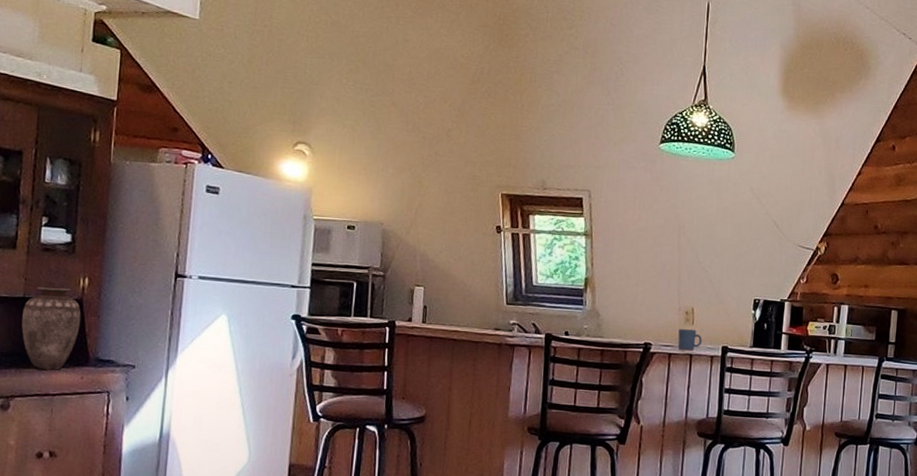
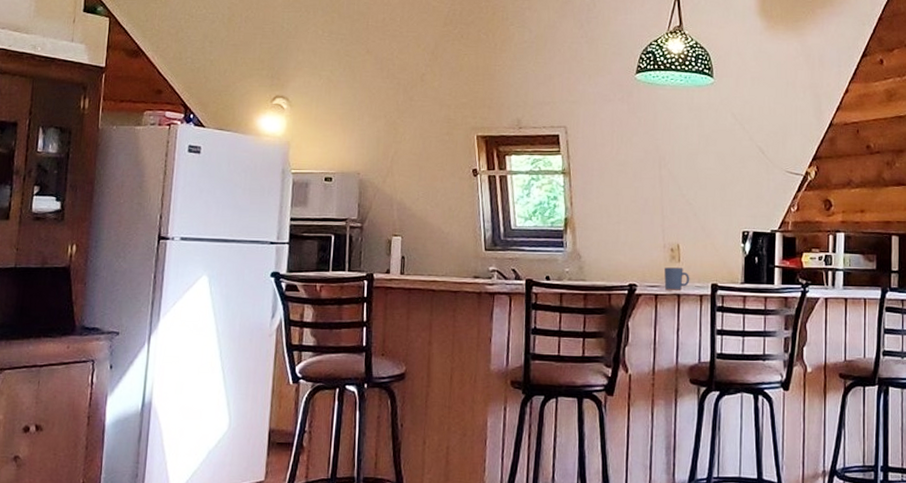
vase: present [21,286,81,371] -> none [12,256,69,342]

